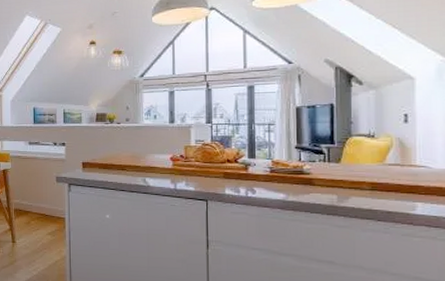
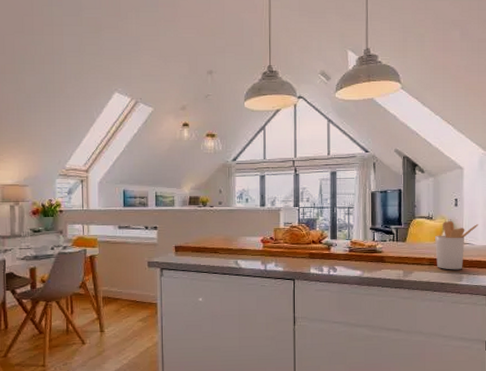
utensil holder: none [378,139,437,197] -> present [435,220,478,270]

